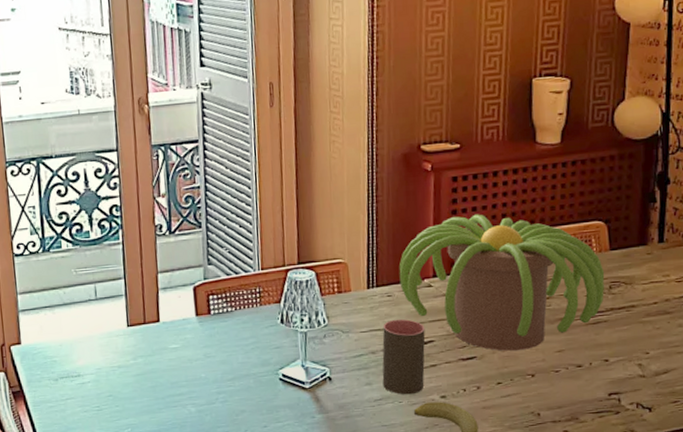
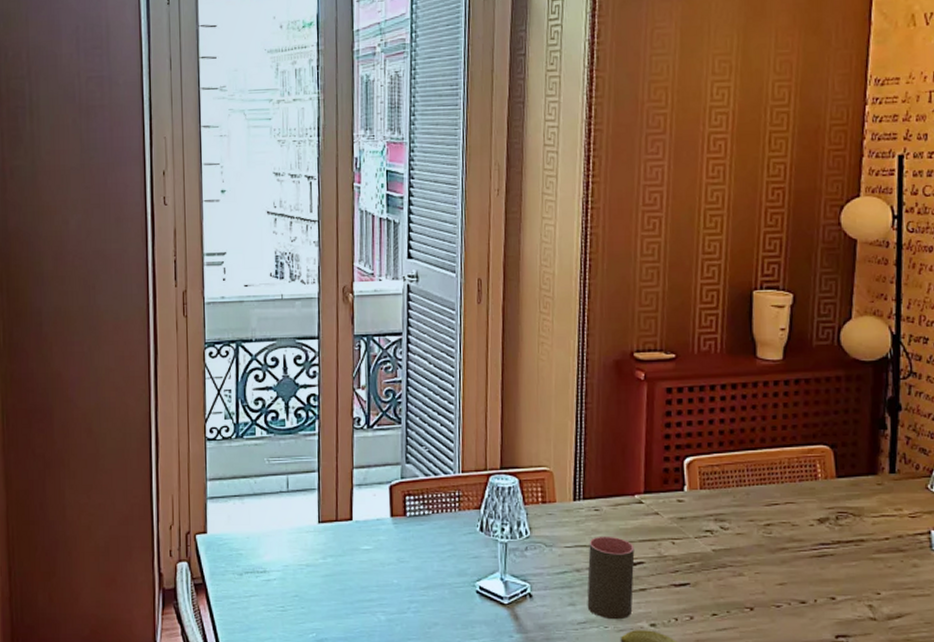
plant: present [399,214,605,351] -> none [607,429,831,581]

